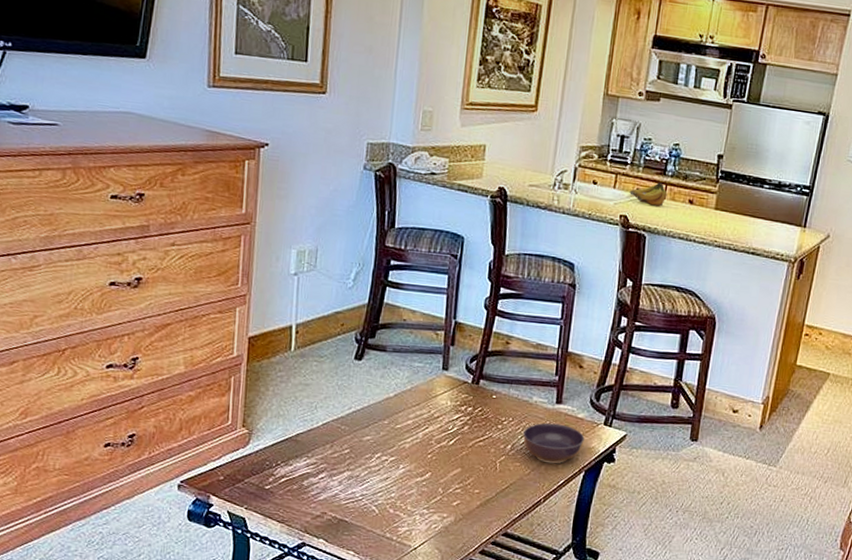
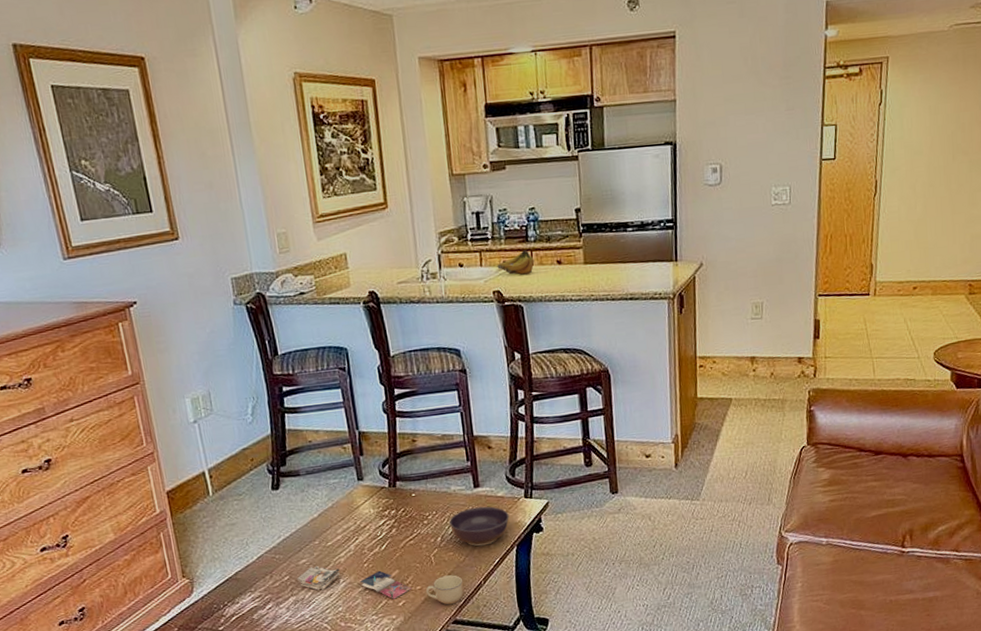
magazine: none [356,445,470,498] -> present [296,565,412,599]
cup: none [482,485,523,516] -> present [425,575,464,605]

